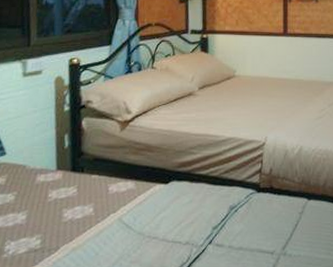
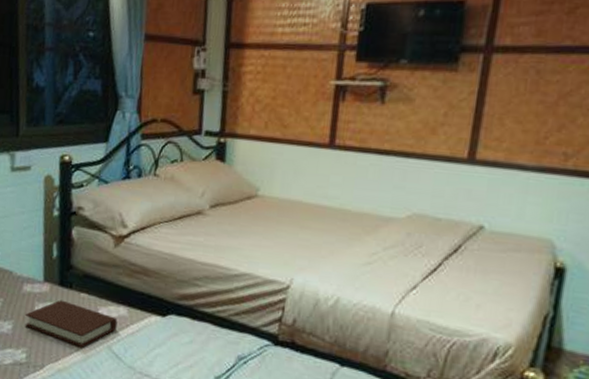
book: none [38,184,126,224] -> present [25,300,118,347]

